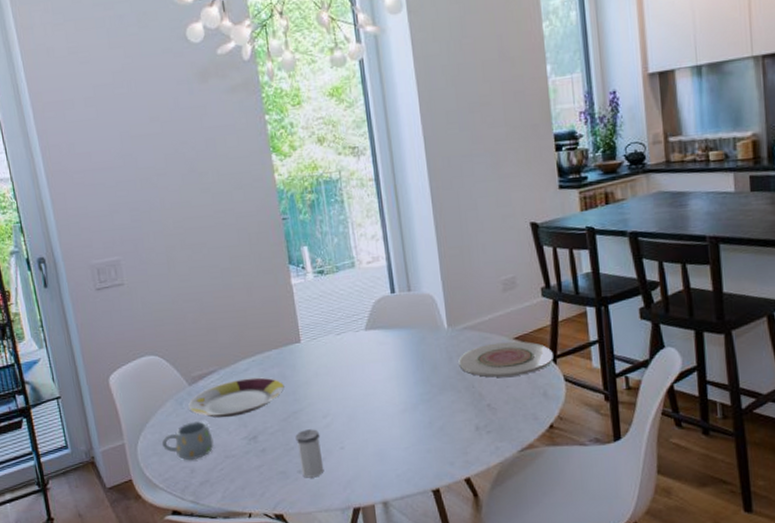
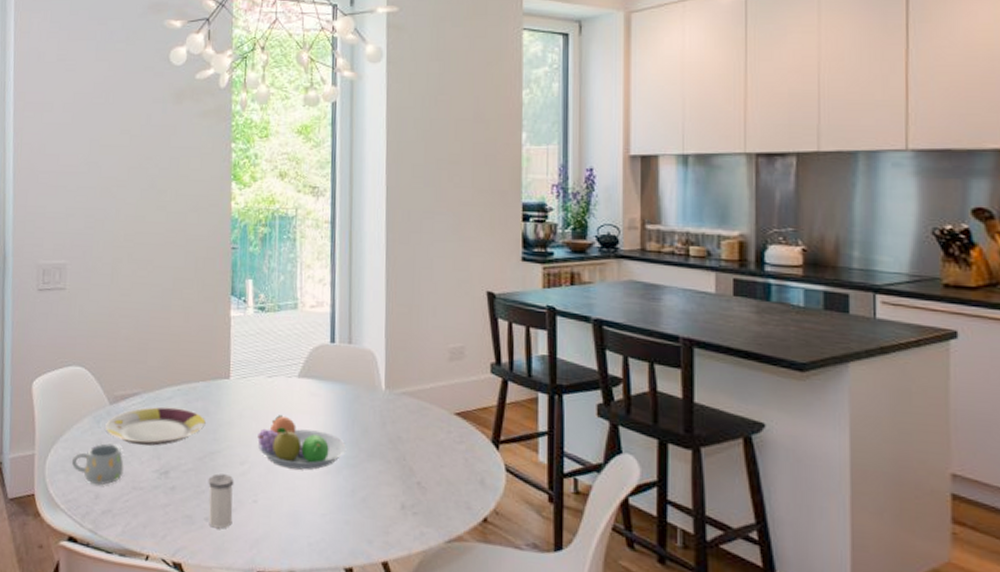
fruit bowl: none [335,367,420,414] -> present [257,415,347,470]
plate: present [458,341,553,378] -> none [392,414,496,456]

